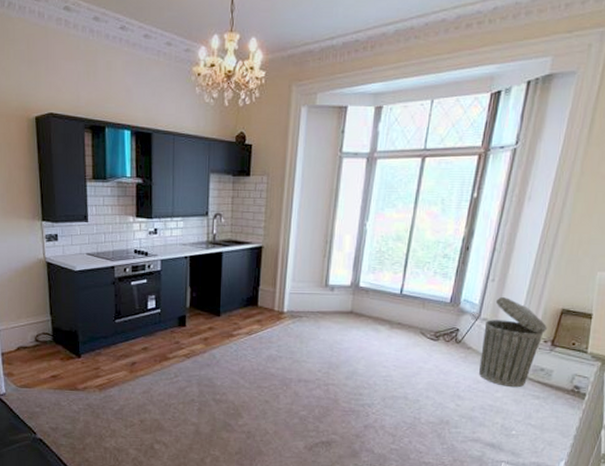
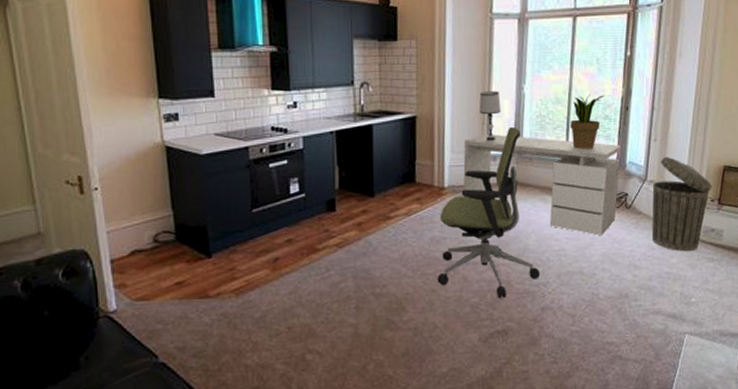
office chair: none [271,260,367,414] -> present [437,126,541,299]
desk: none [301,266,457,366] -> present [463,134,621,236]
table lamp: none [322,225,343,275] -> present [479,90,501,143]
potted plant: none [408,233,446,286] -> present [570,94,605,150]

